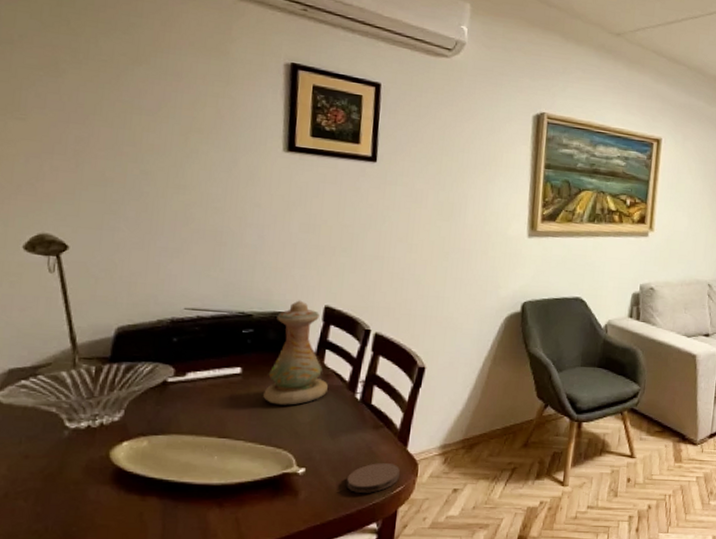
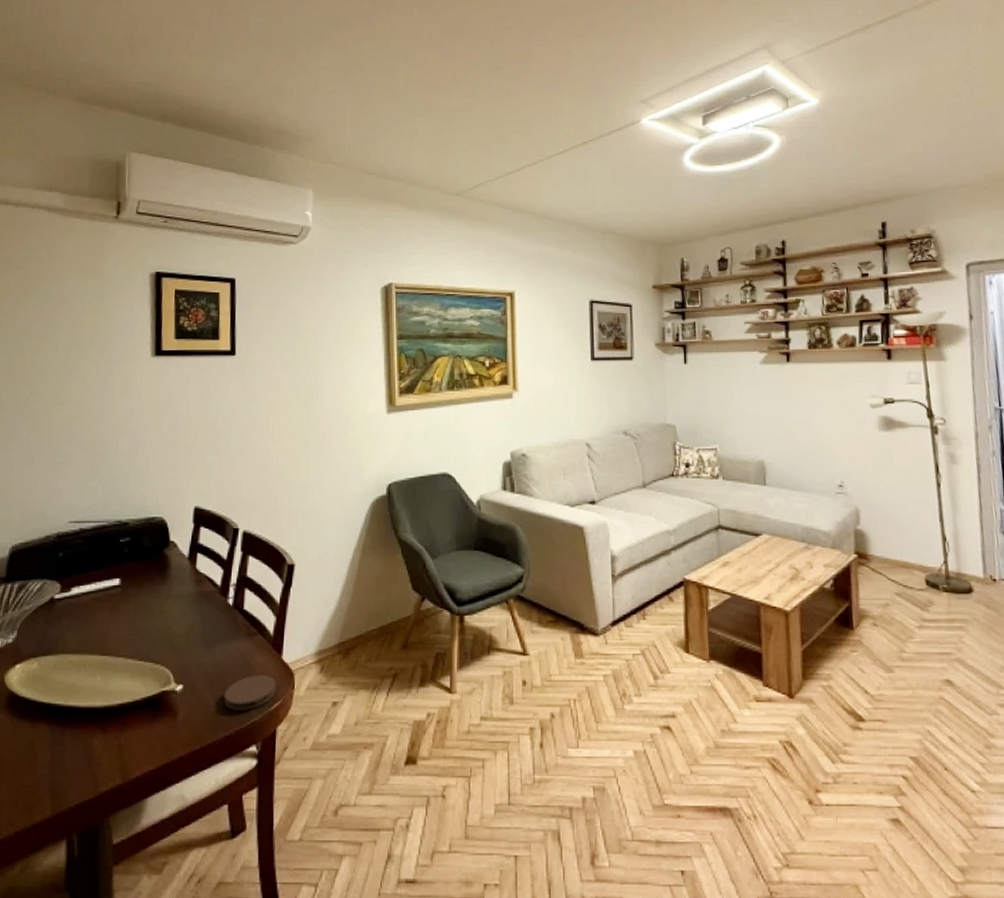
vase: present [263,300,328,405] -> none [141,503,201,616]

